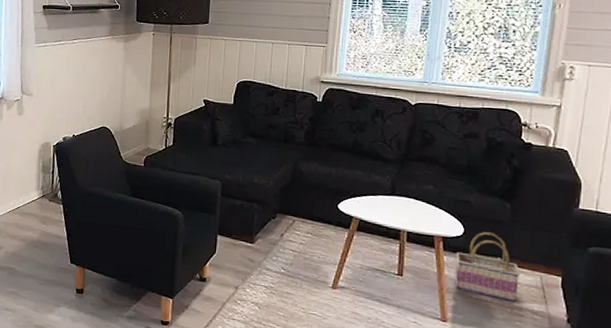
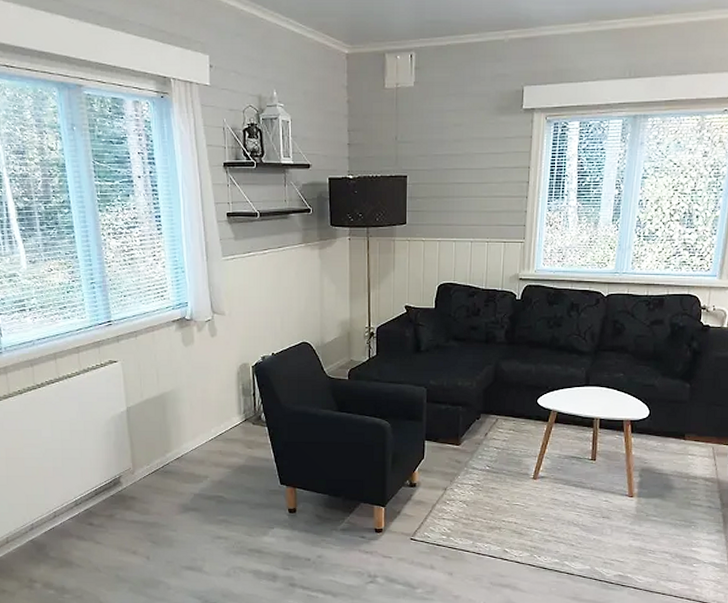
basket: present [454,232,521,302] -> none [640,412,697,472]

